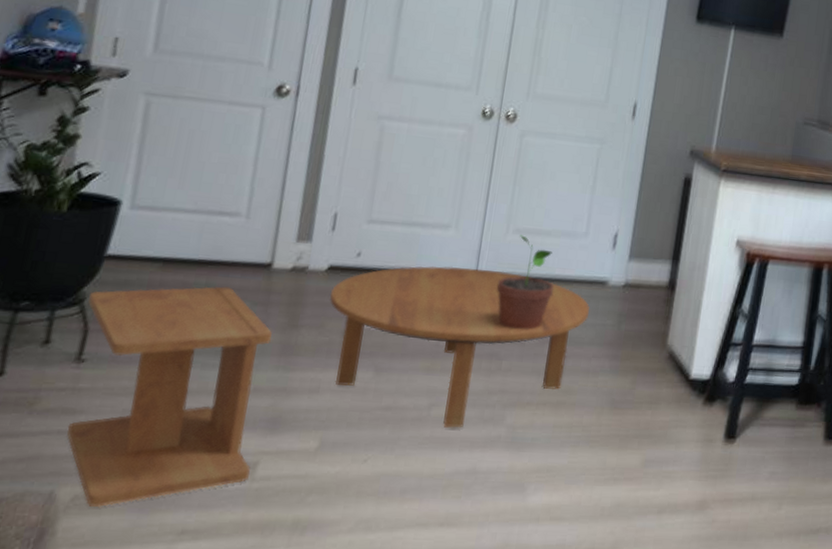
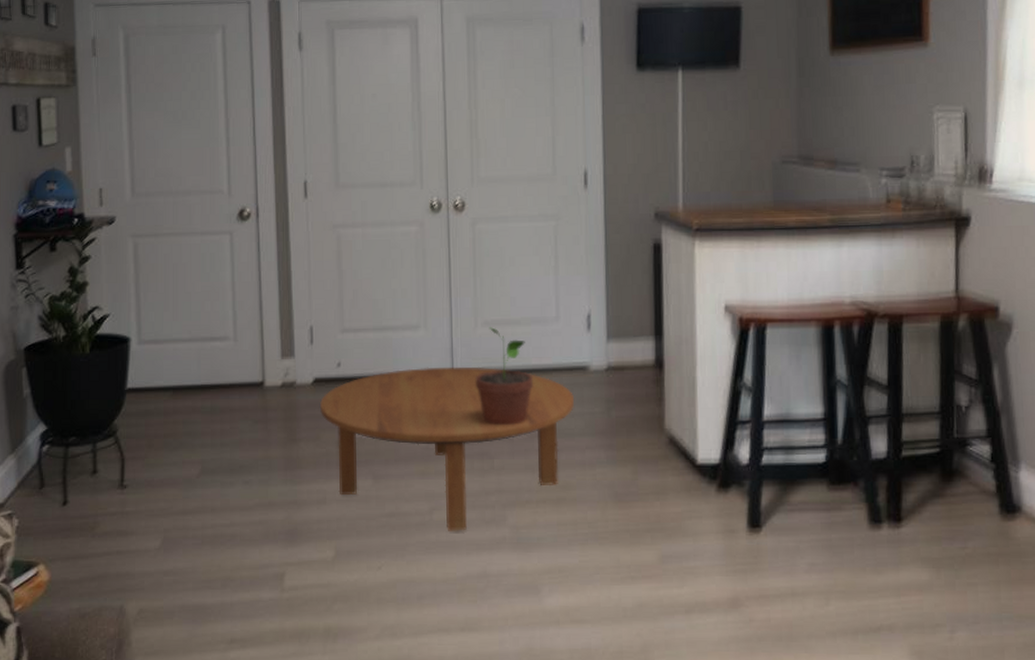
side table: present [67,286,272,507] -> none [120,408,279,619]

